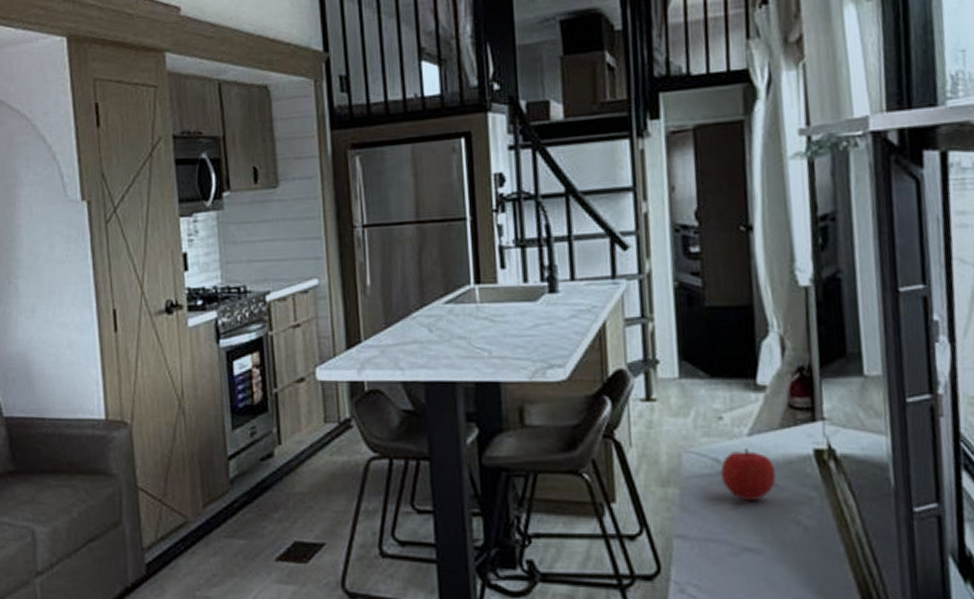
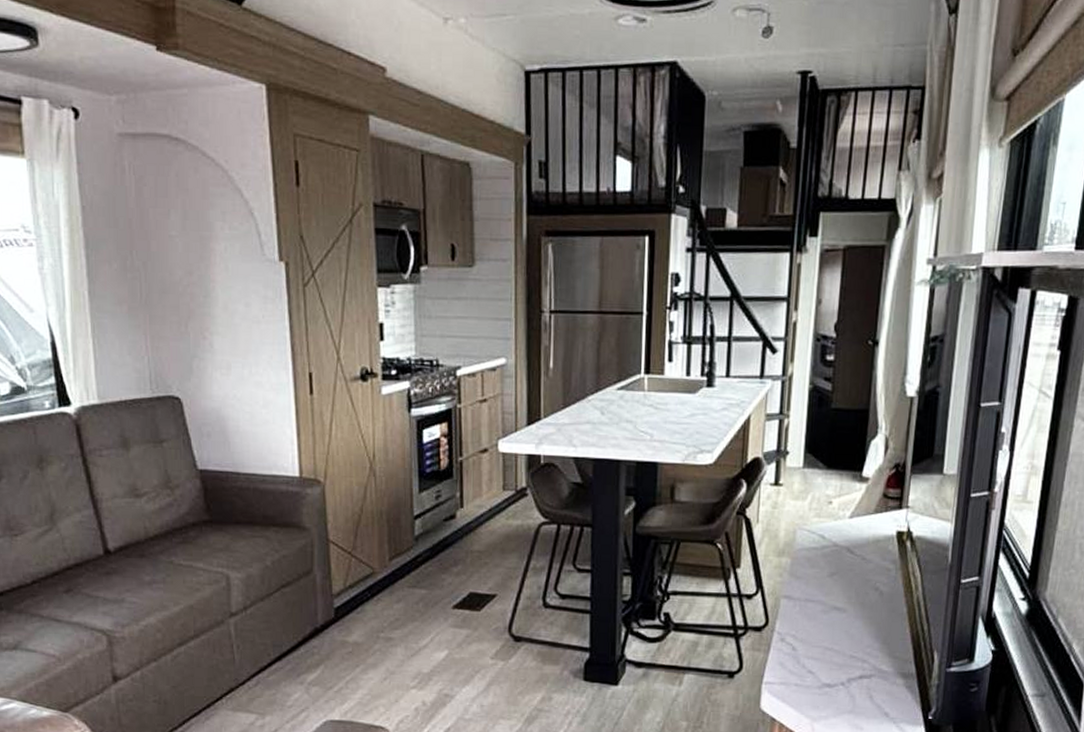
fruit: present [720,448,776,502] -> none [824,528,866,571]

